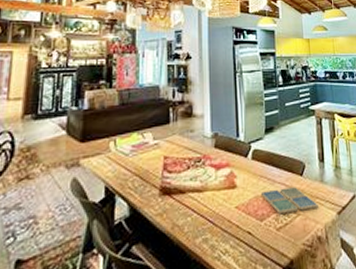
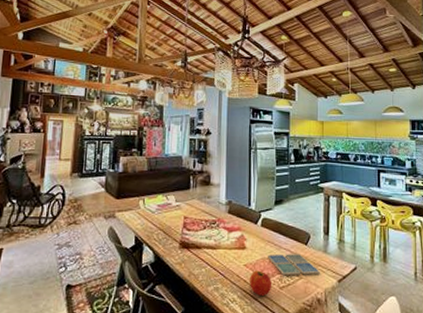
apple: none [243,211,268,242] -> present [250,270,272,296]

